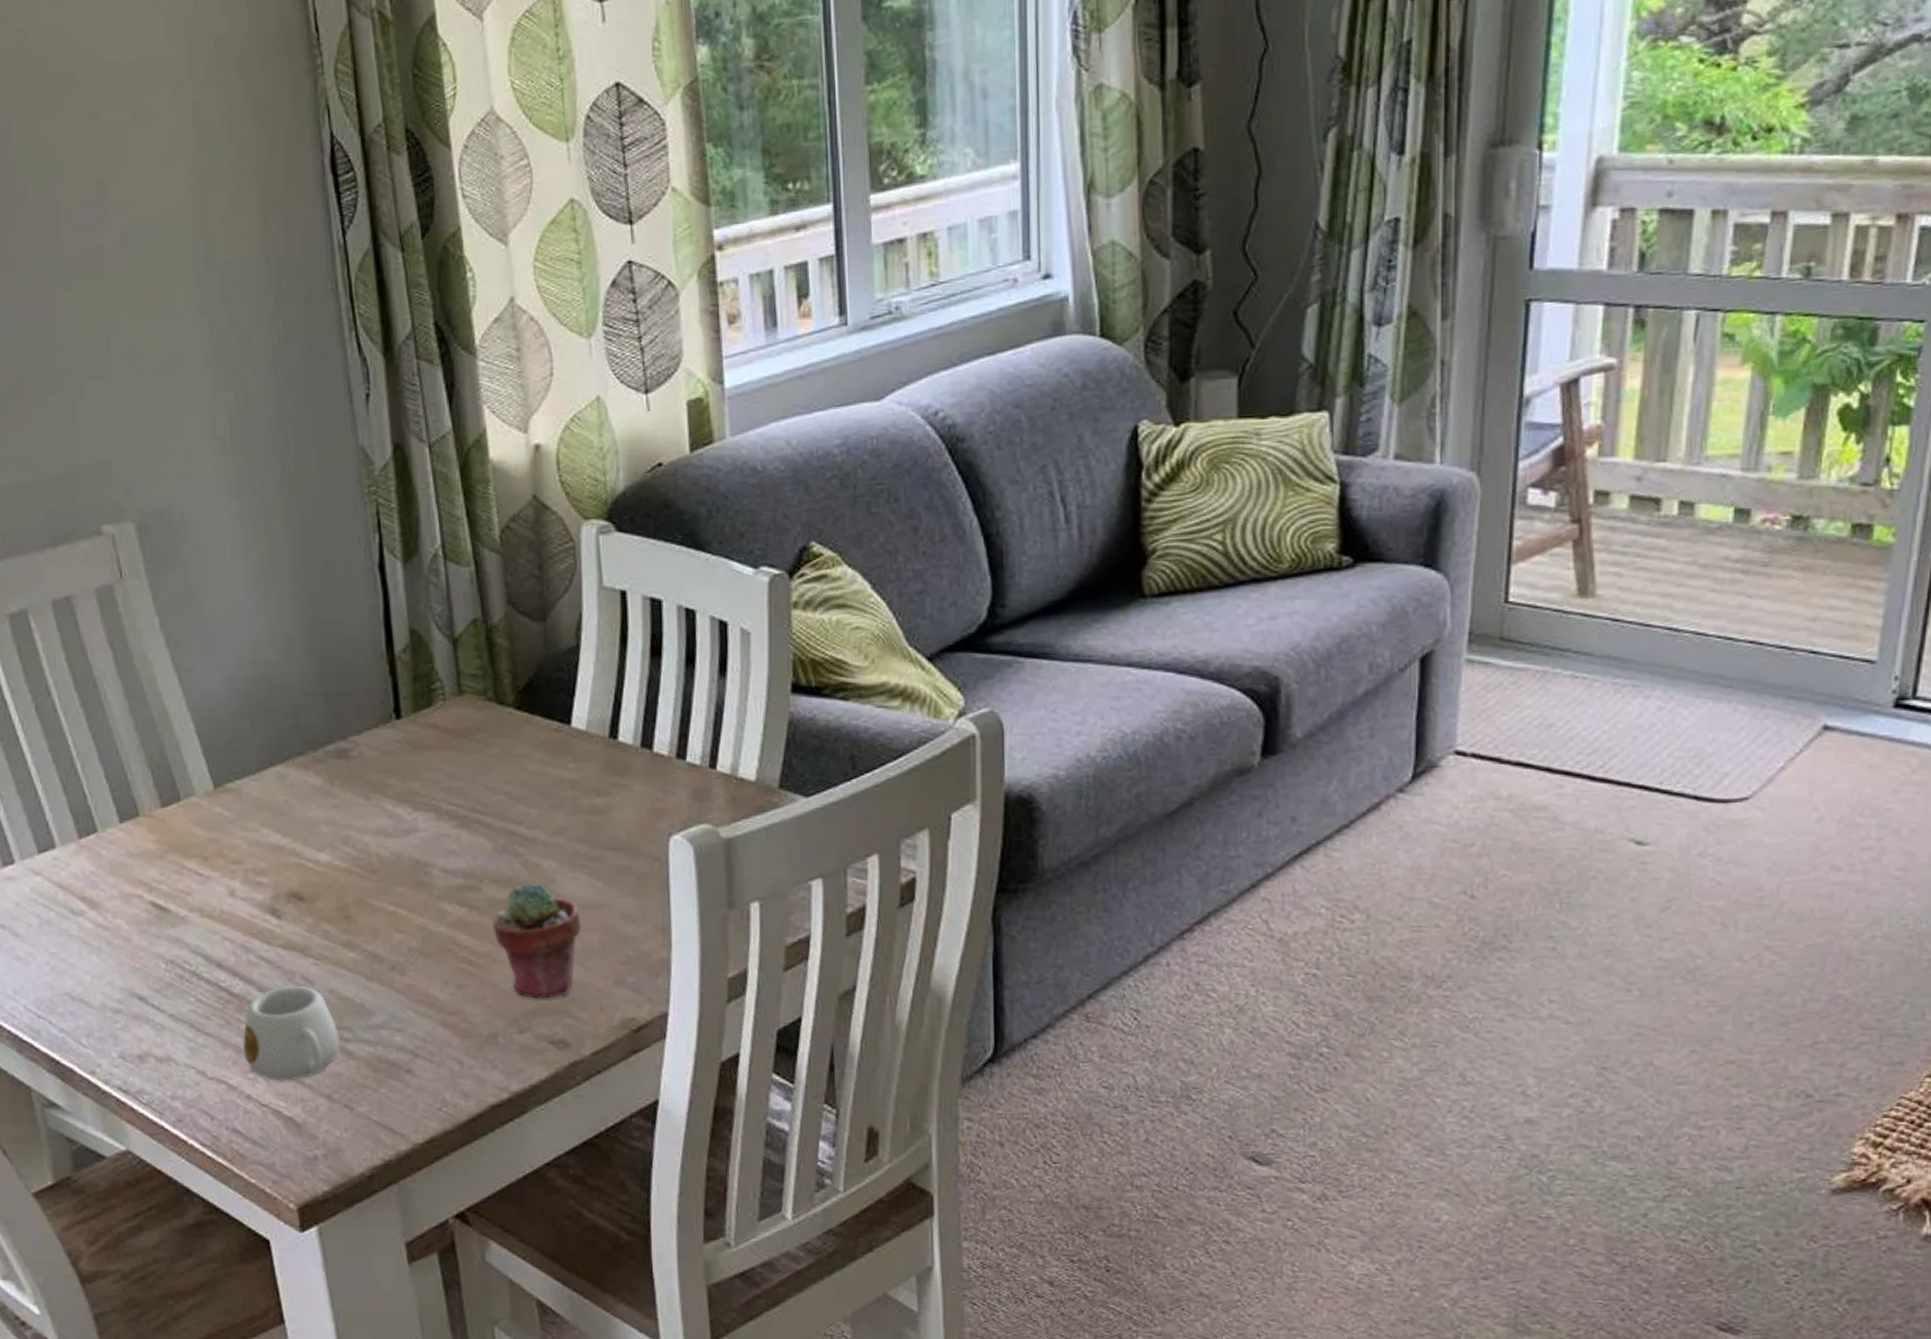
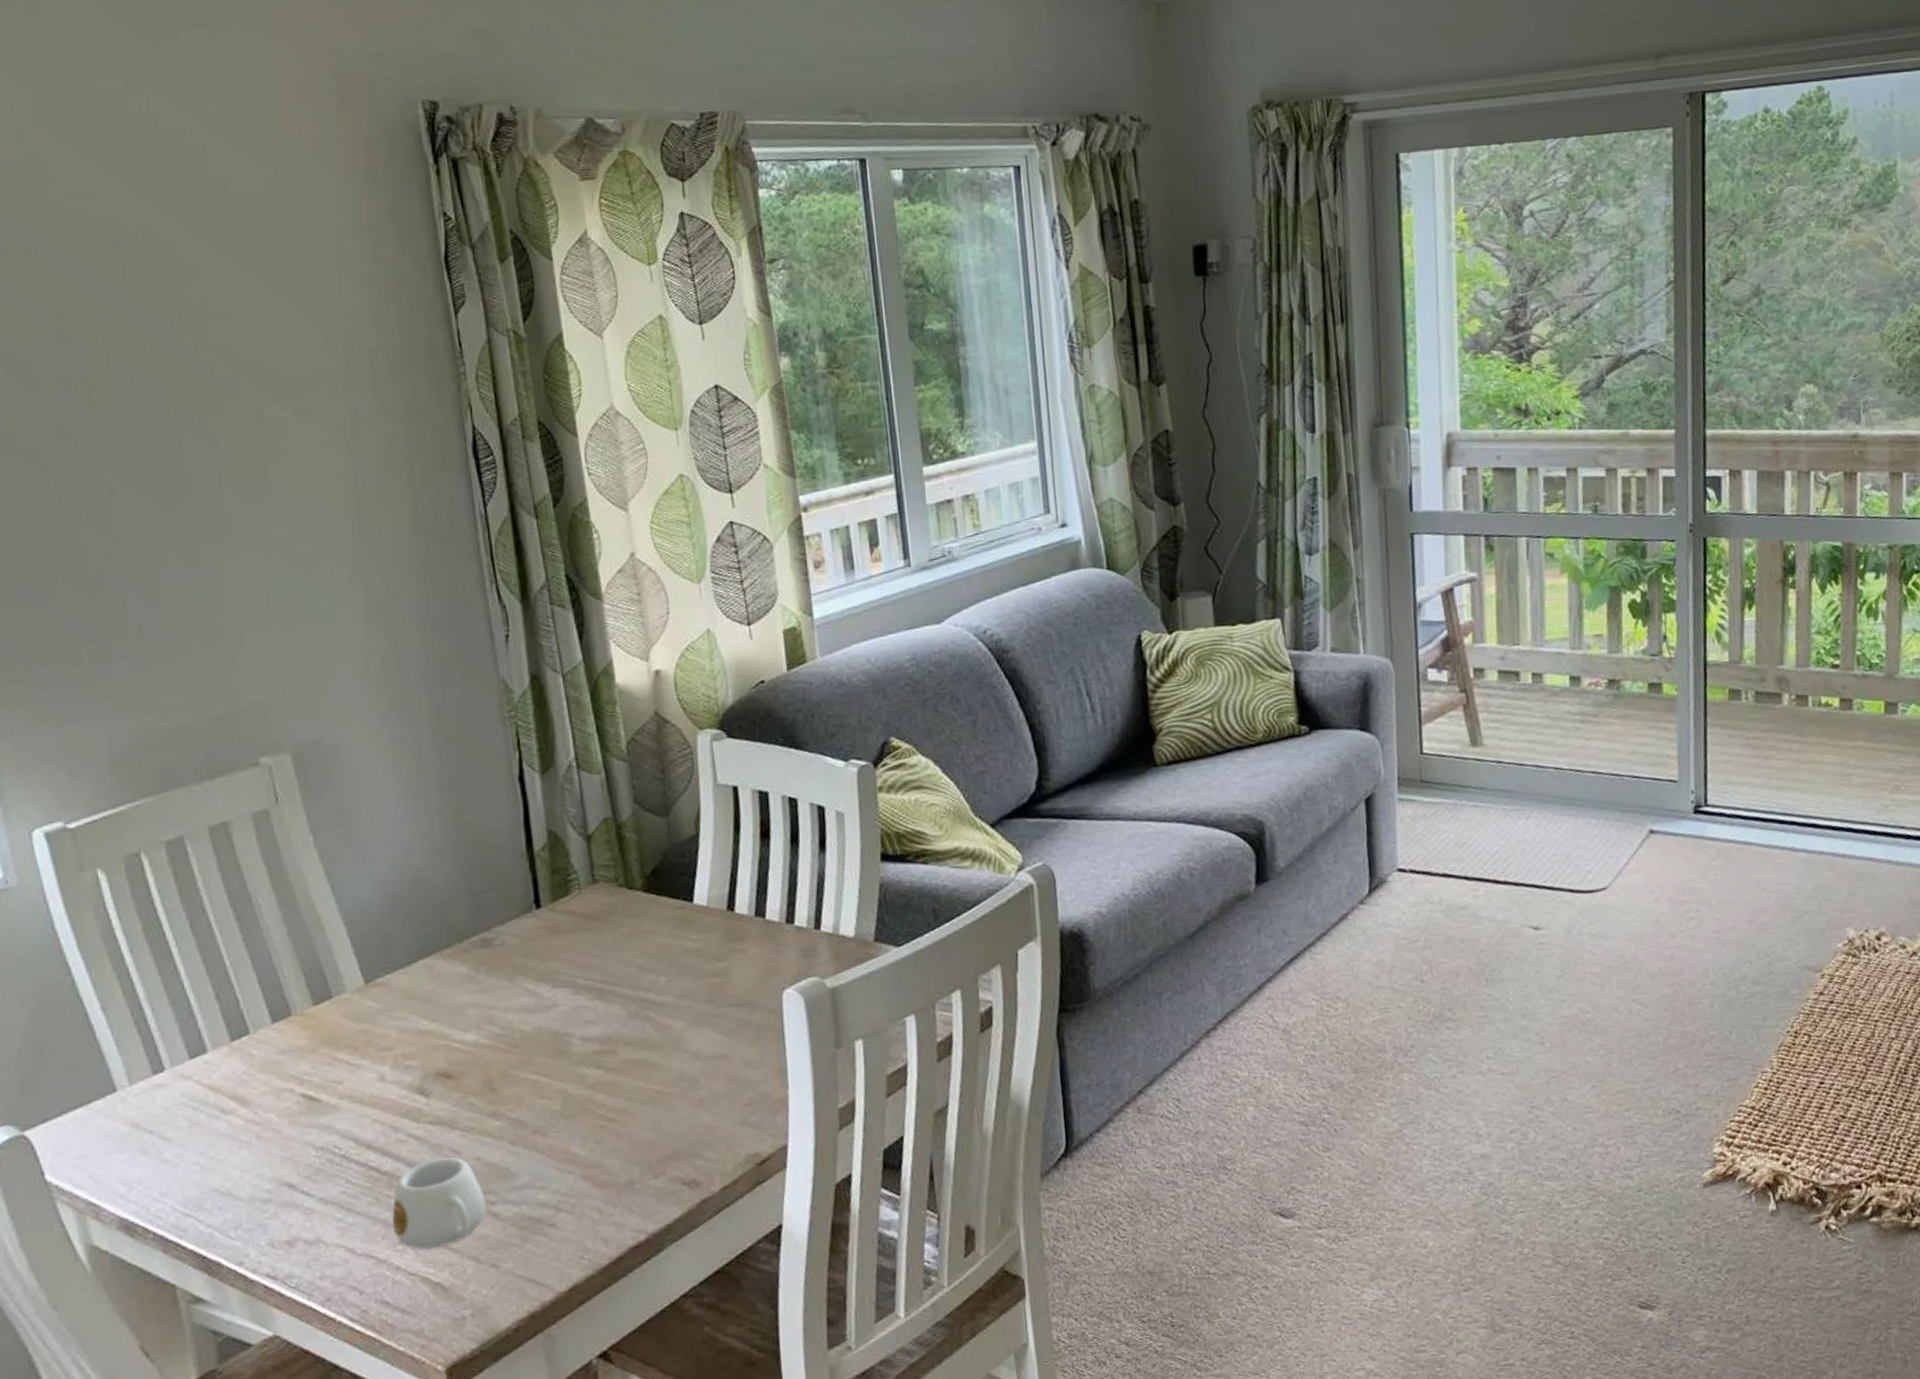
potted succulent: present [492,883,581,999] -> none [627,1042,708,1146]

